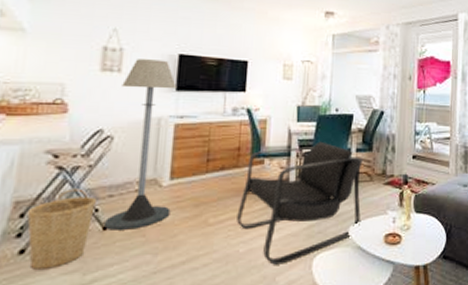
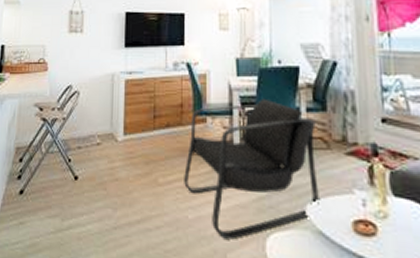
basket: present [26,188,96,270] -> none [24,139,69,211]
floor lamp: present [103,59,177,230] -> none [74,19,126,182]

